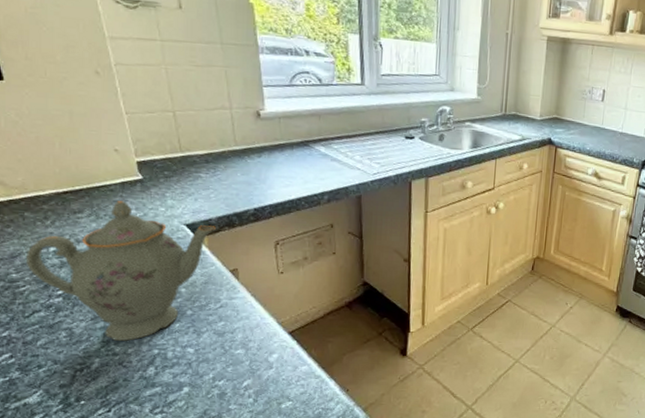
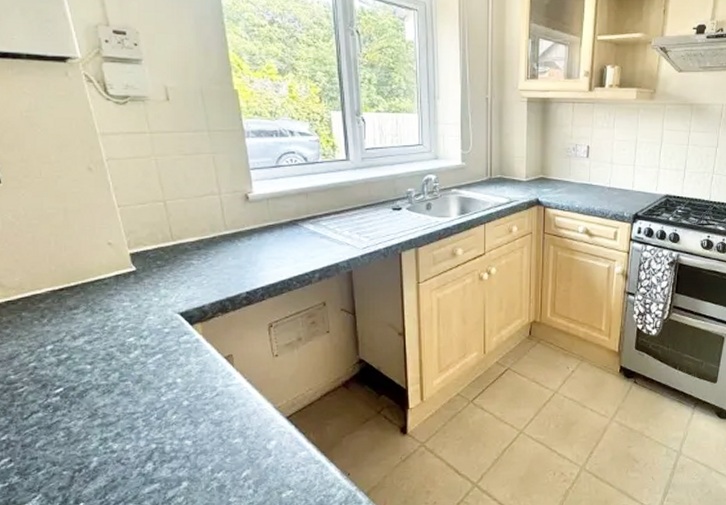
teapot: present [27,201,216,341] -> none [24,294,209,437]

